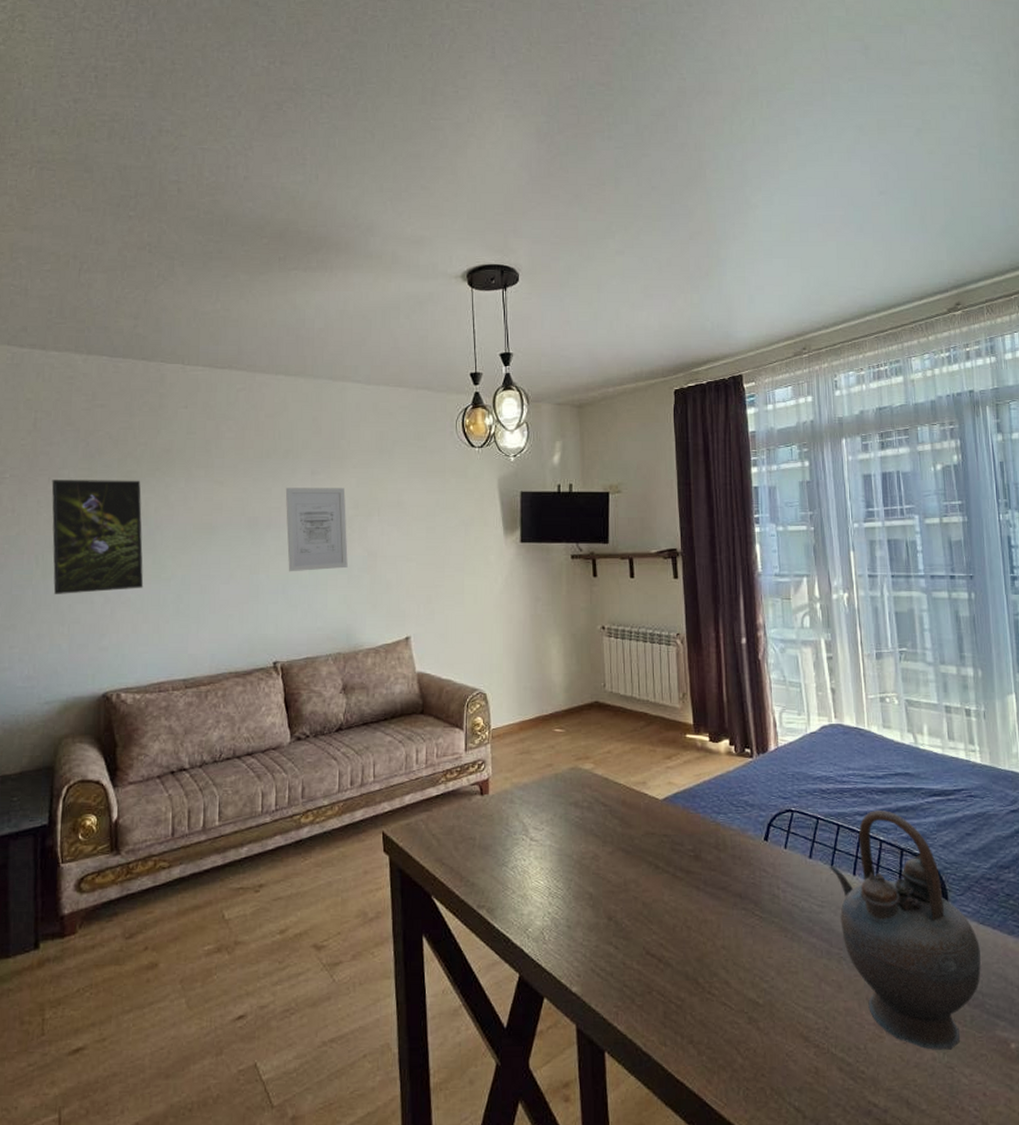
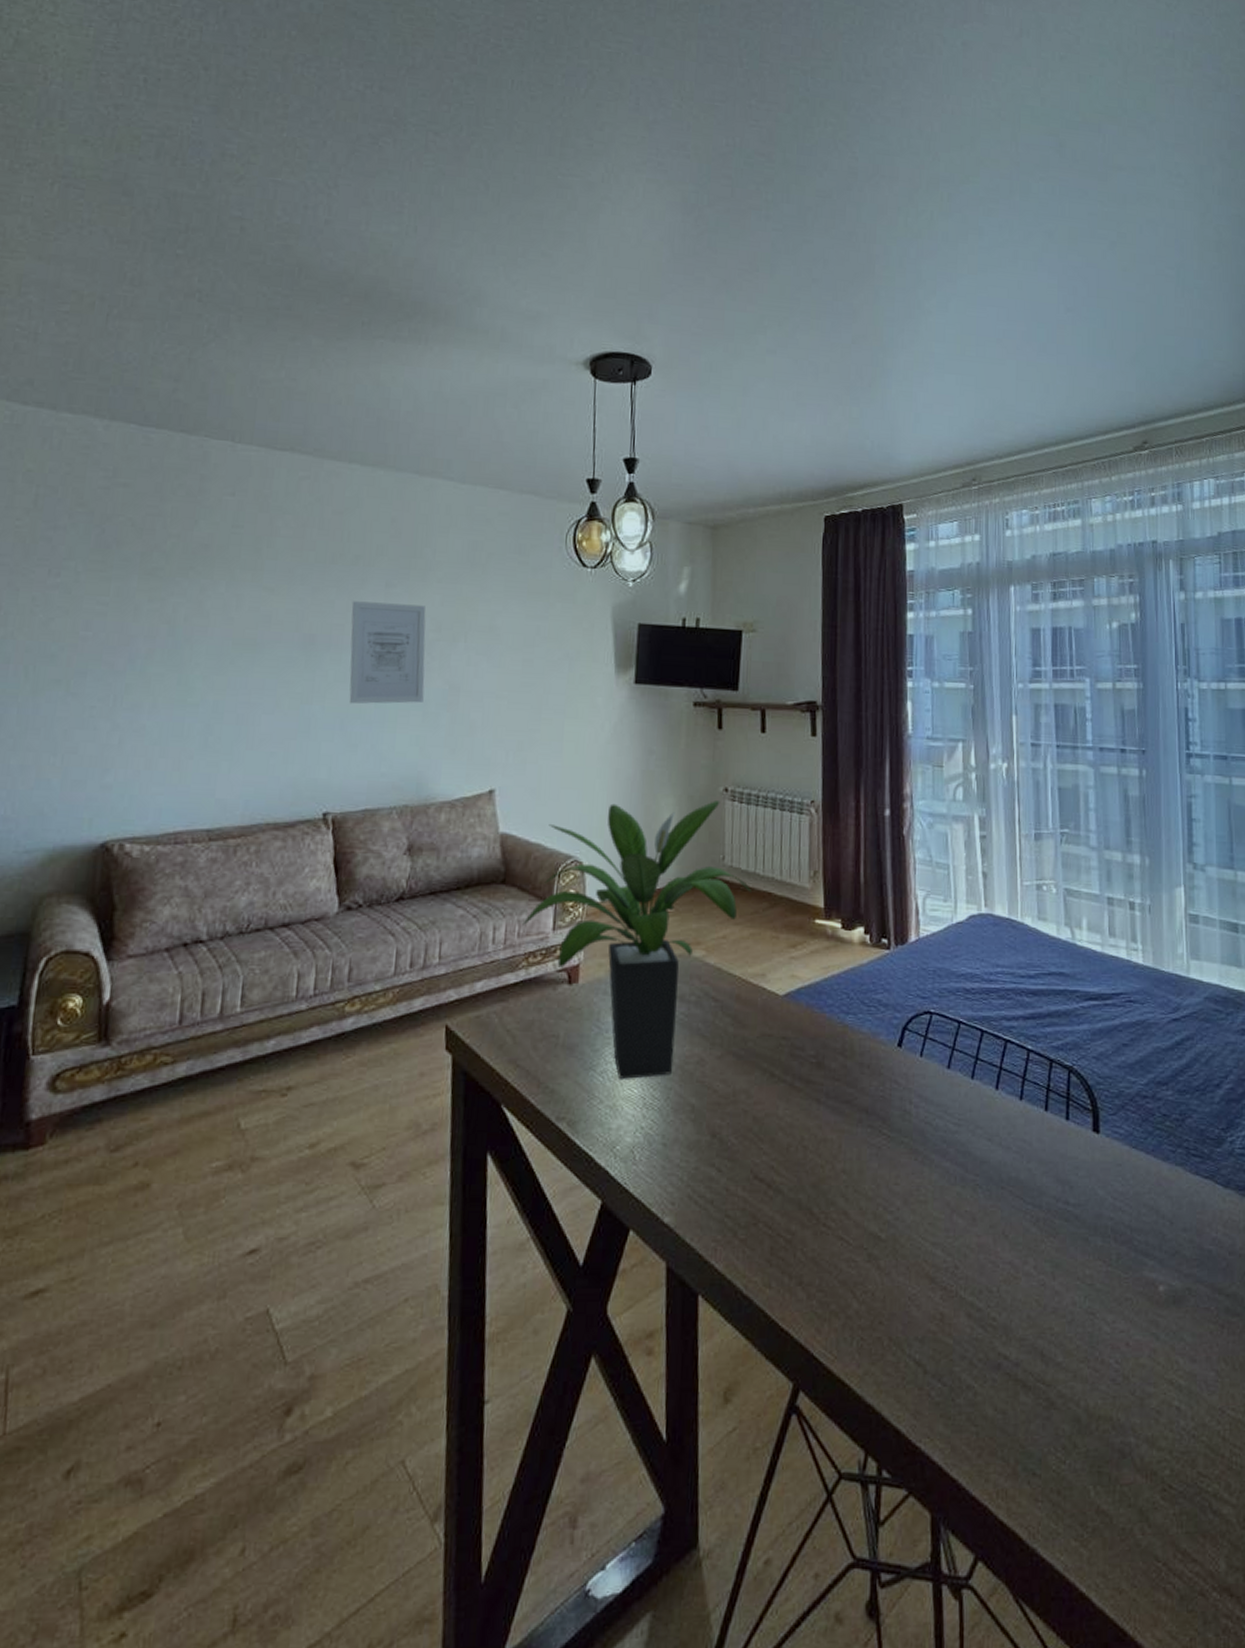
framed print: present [51,480,144,594] -> none [45,572,169,717]
potted plant: none [440,637,630,873] -> present [522,801,752,1079]
teapot: present [829,810,982,1050] -> none [969,1015,1132,1293]

